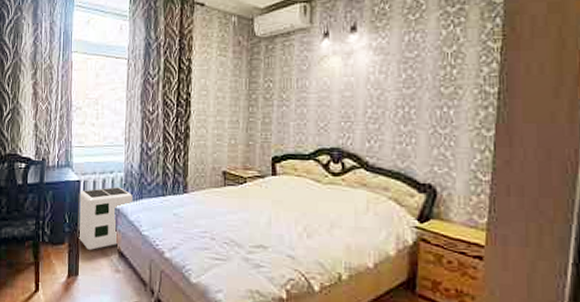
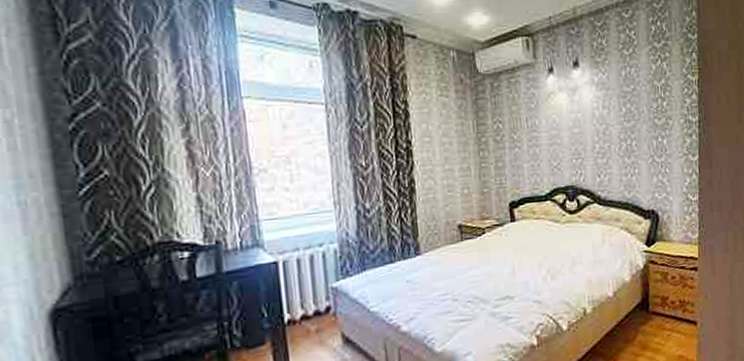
air purifier: present [77,187,132,250] -> none [277,261,353,344]

